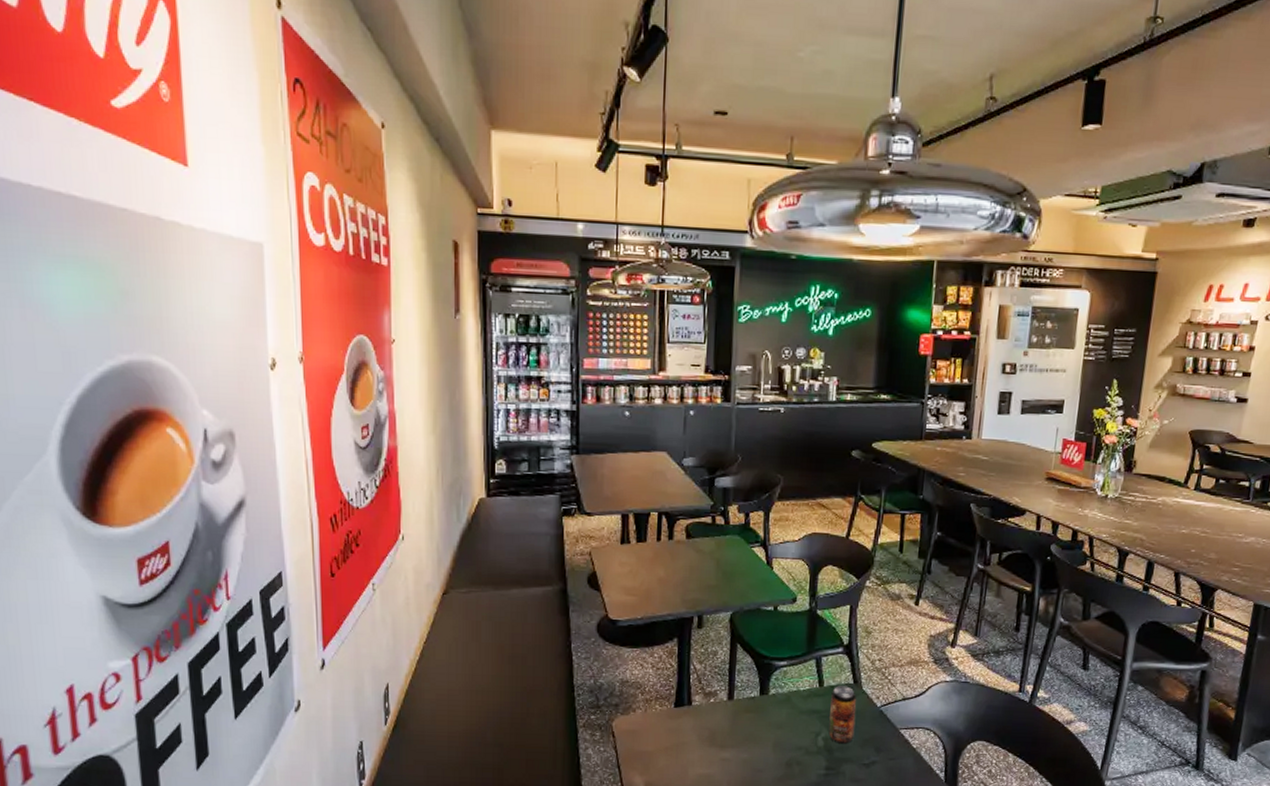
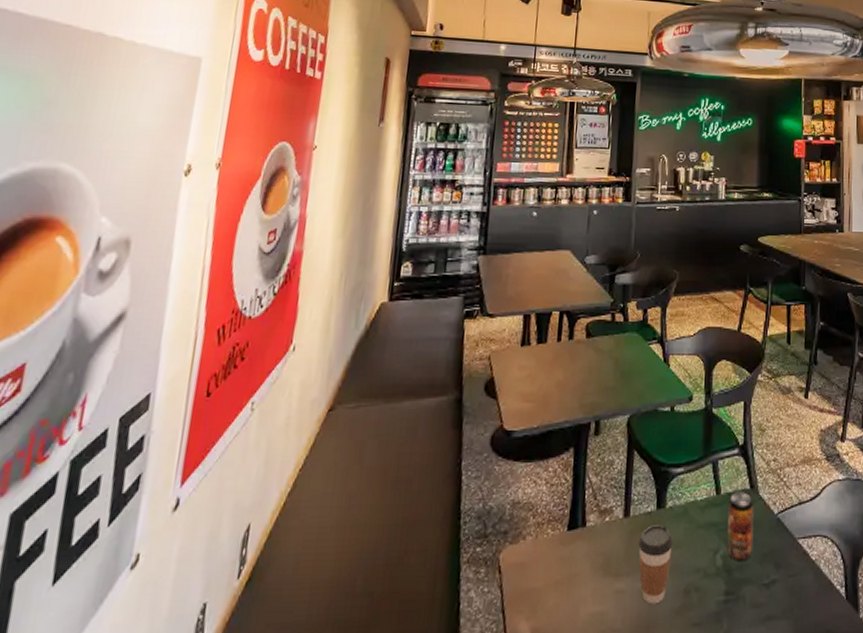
coffee cup: none [742,708,776,772] -> present [638,525,673,604]

